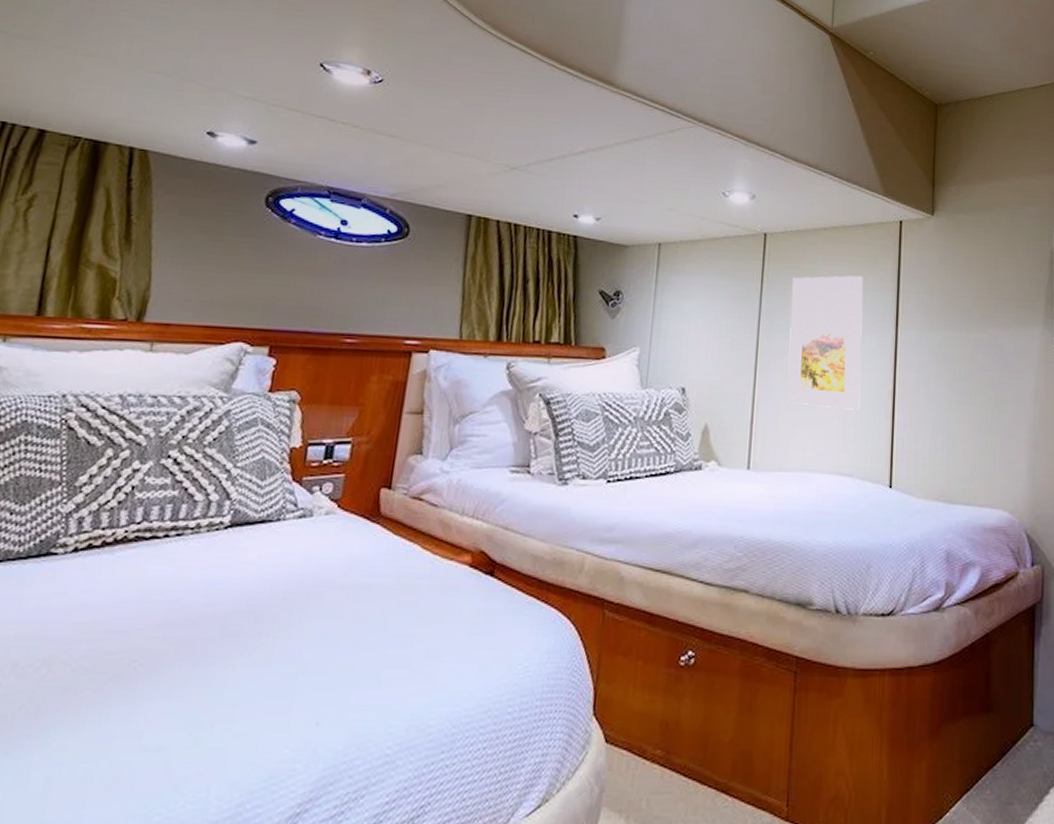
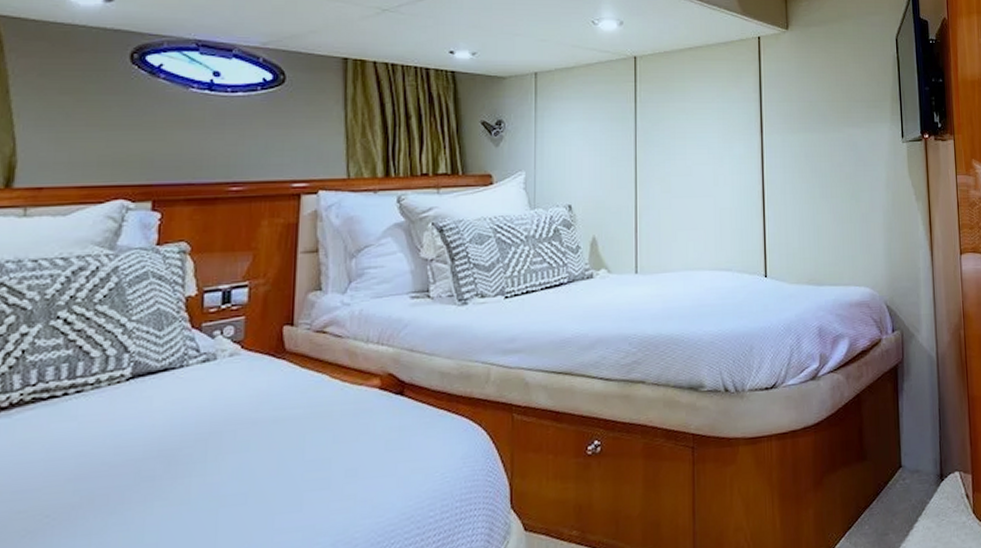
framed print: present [787,275,864,410] -> none [663,89,734,212]

